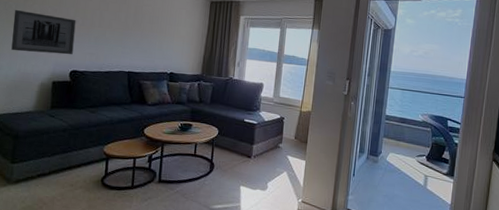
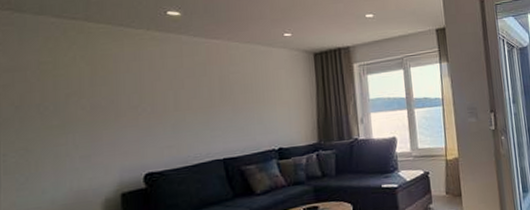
wall art: present [11,9,76,55] -> none [53,107,145,166]

